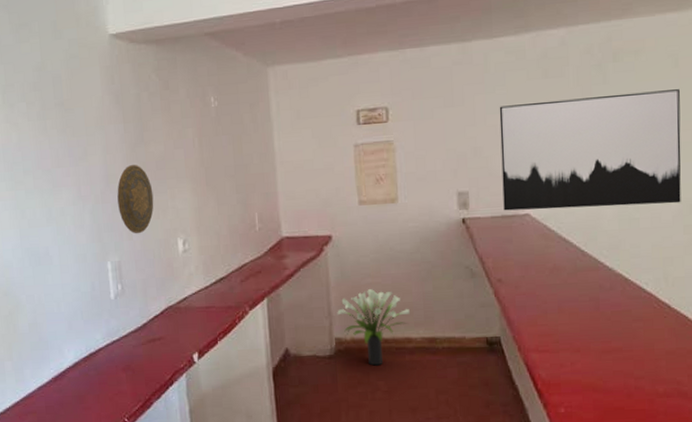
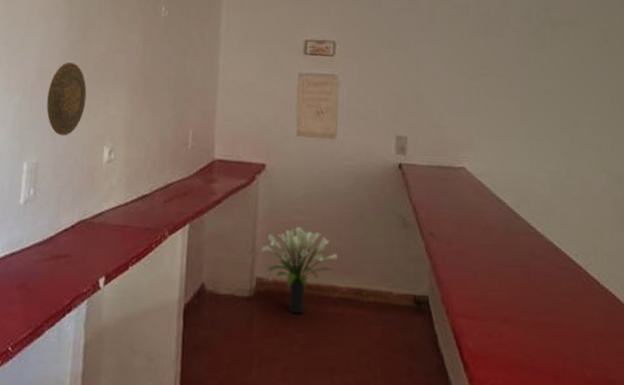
wall art: present [499,89,681,211] -> none [440,56,611,176]

